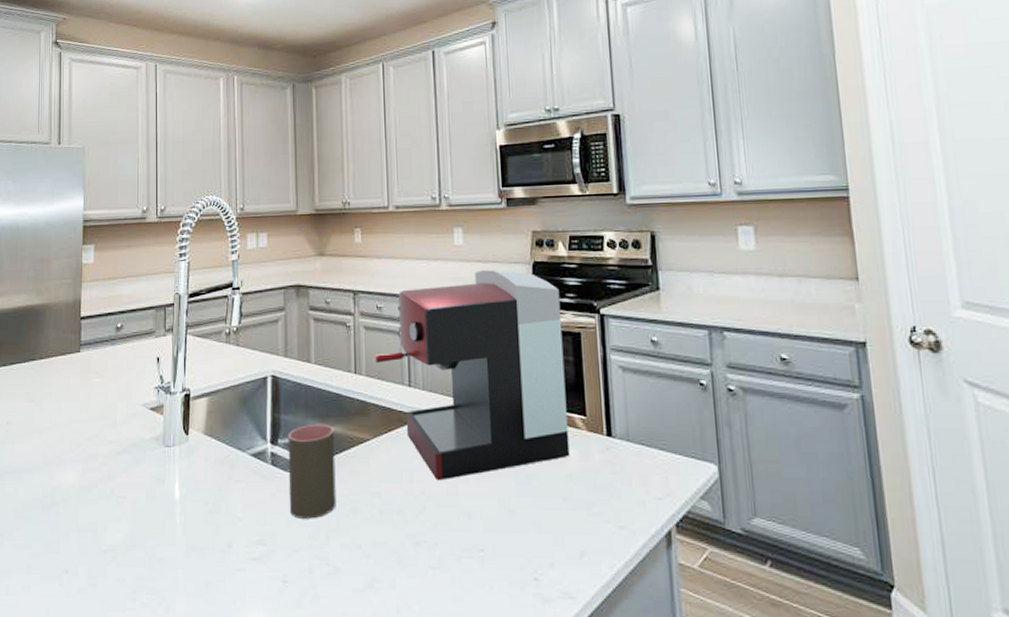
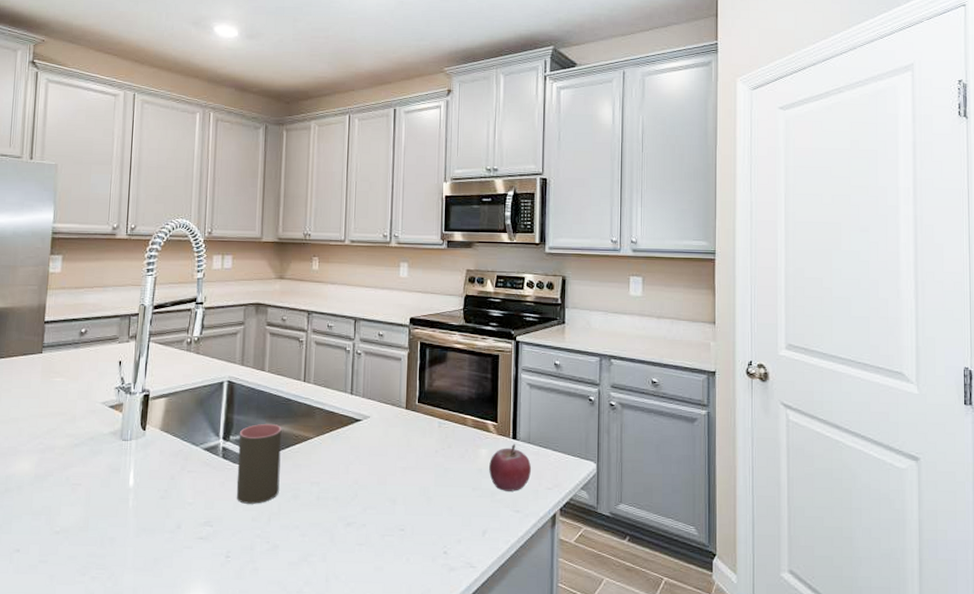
coffee maker: present [374,270,570,481] -> none [322,300,485,473]
fruit: none [581,443,634,502] -> present [489,444,531,491]

